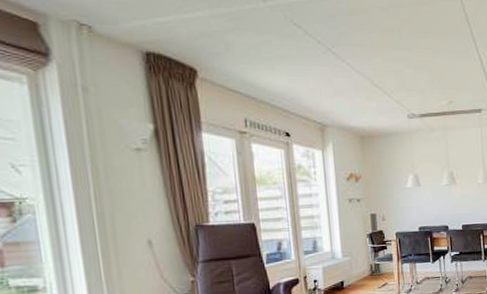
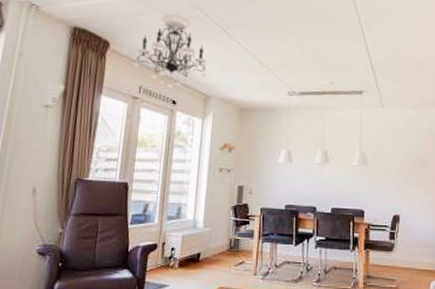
chandelier: none [231,31,319,119] -> present [133,13,207,88]

